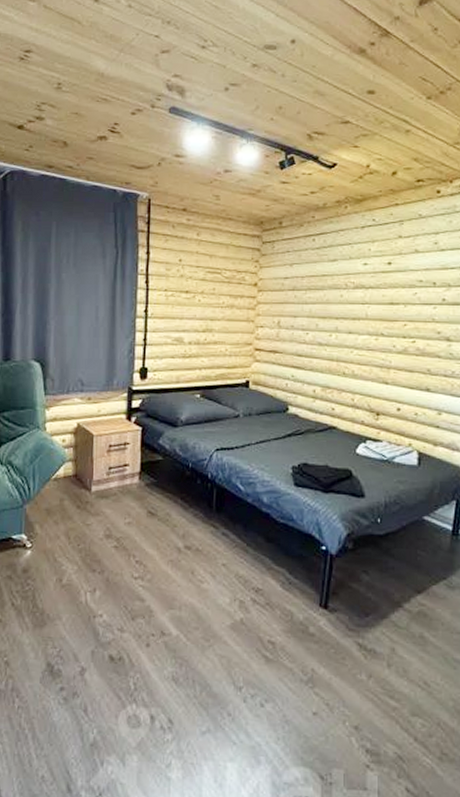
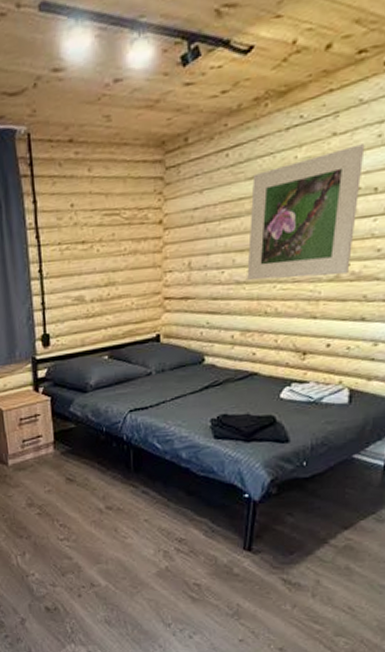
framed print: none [328,247,425,349] -> present [247,143,365,281]

